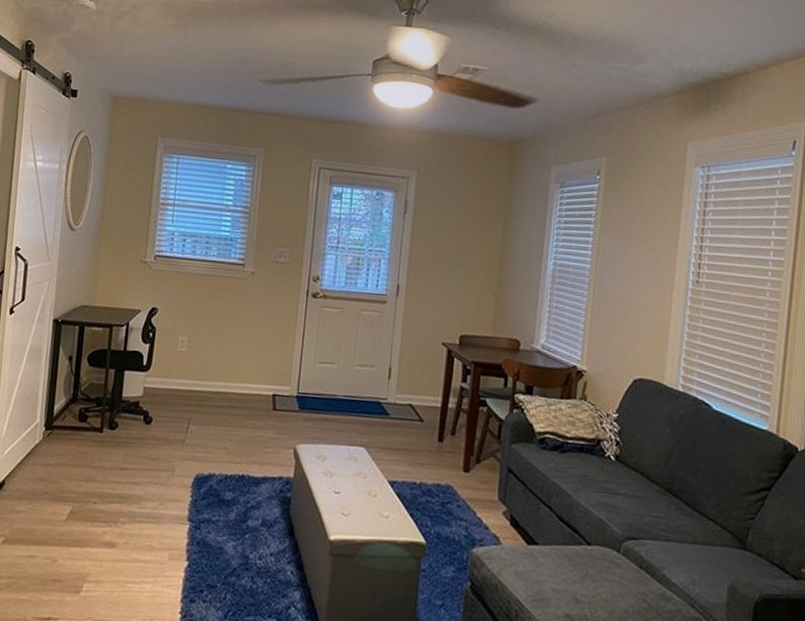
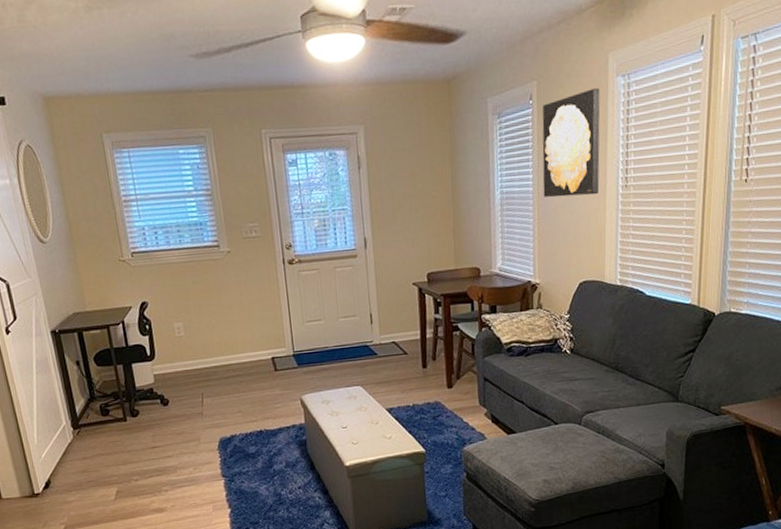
wall art: none [601,174,675,285] -> present [542,88,600,198]

